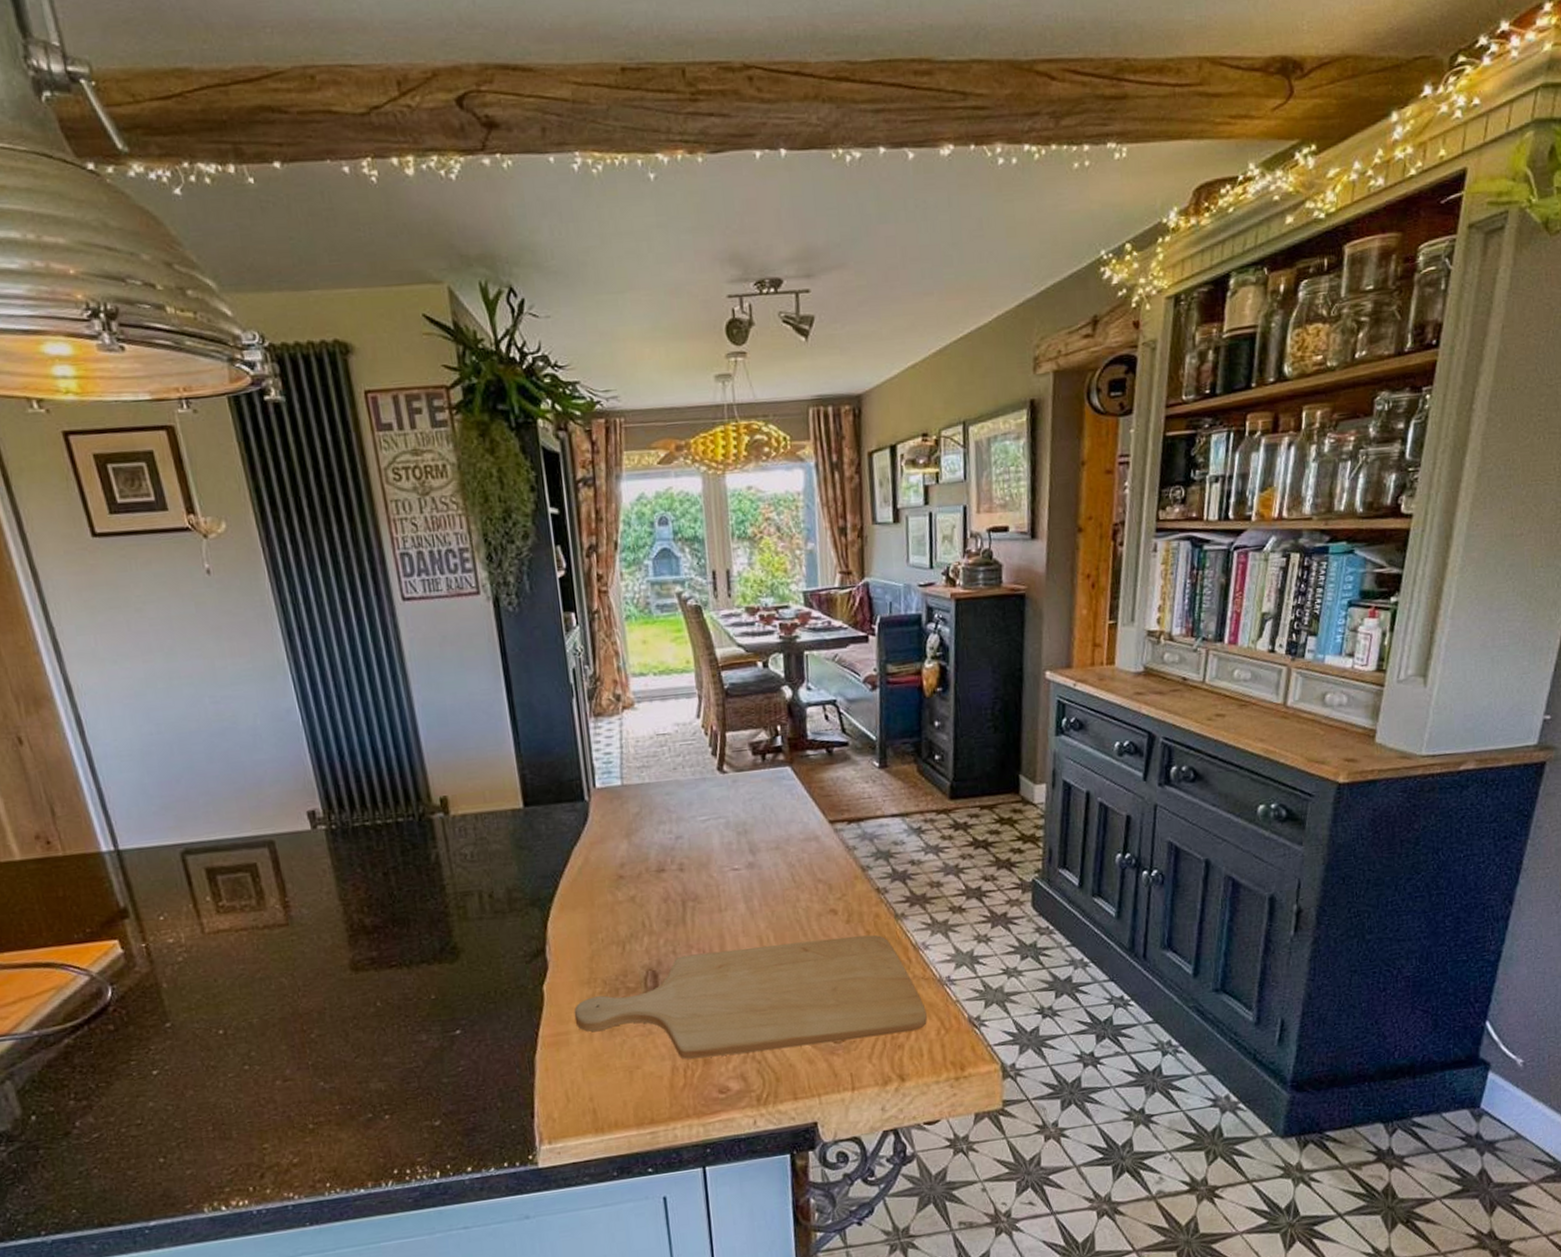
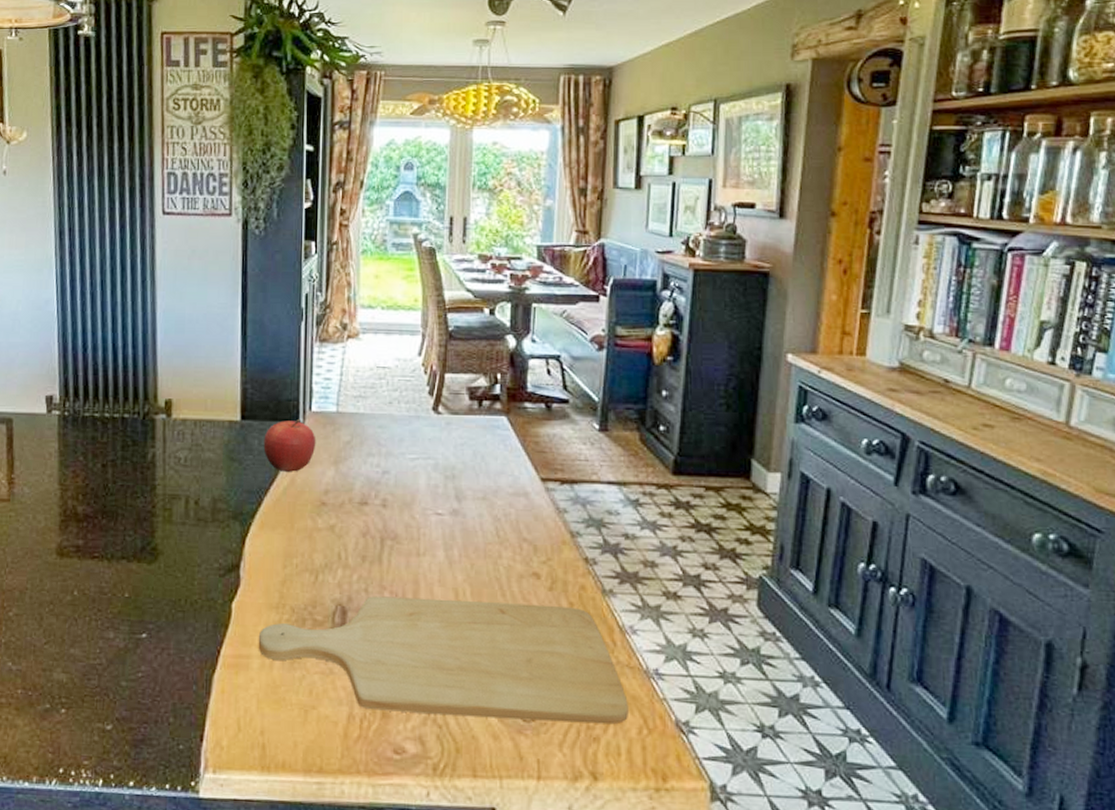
fruit: none [550,797,606,852] -> present [263,418,316,472]

